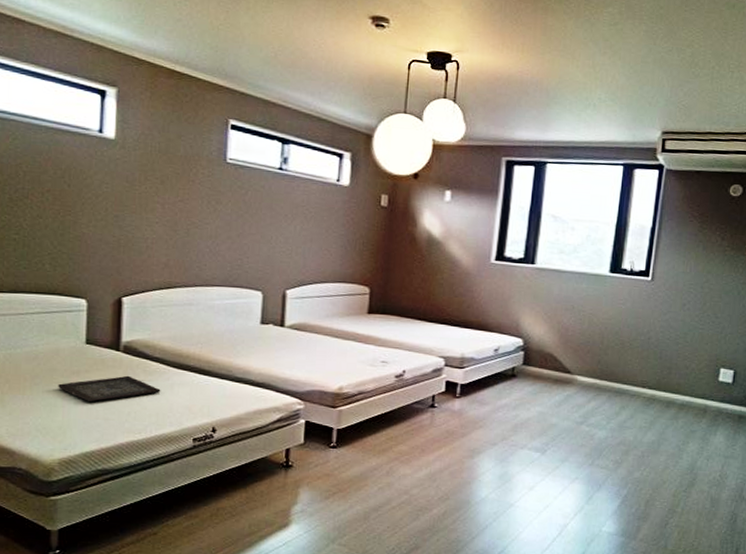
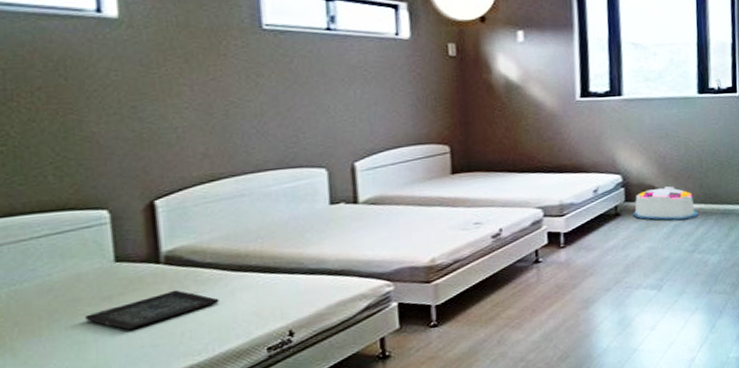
storage bin: none [529,357,592,392] -> present [633,186,698,220]

